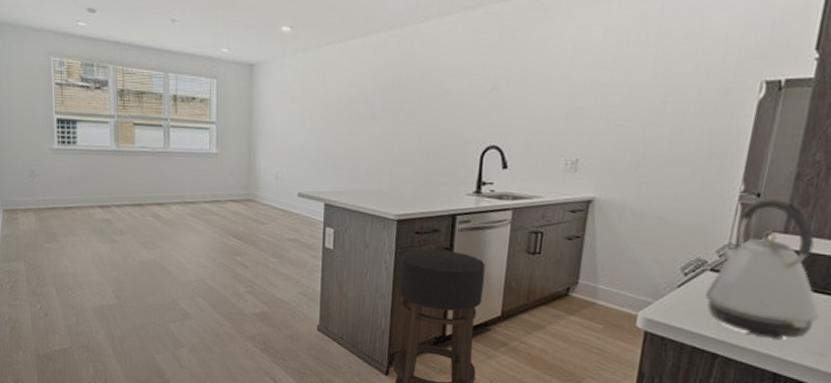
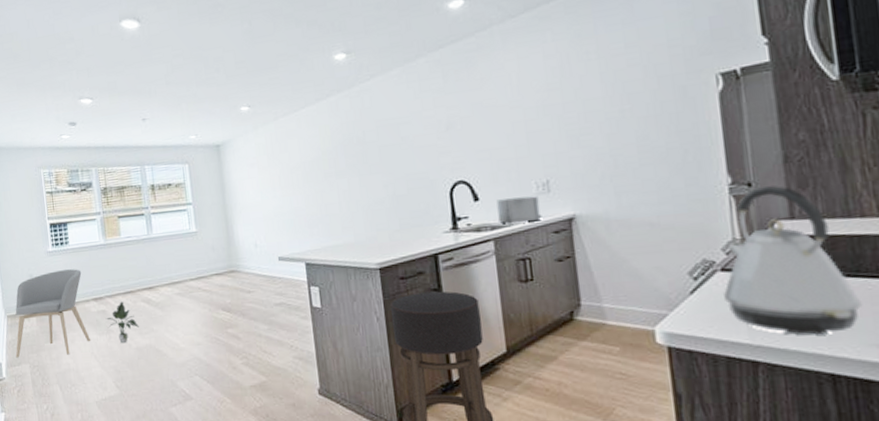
armchair: none [10,170,93,259] -> present [15,269,91,358]
potted plant: none [110,213,145,256] -> present [105,301,139,344]
toaster: none [521,171,564,198] -> present [496,195,542,224]

